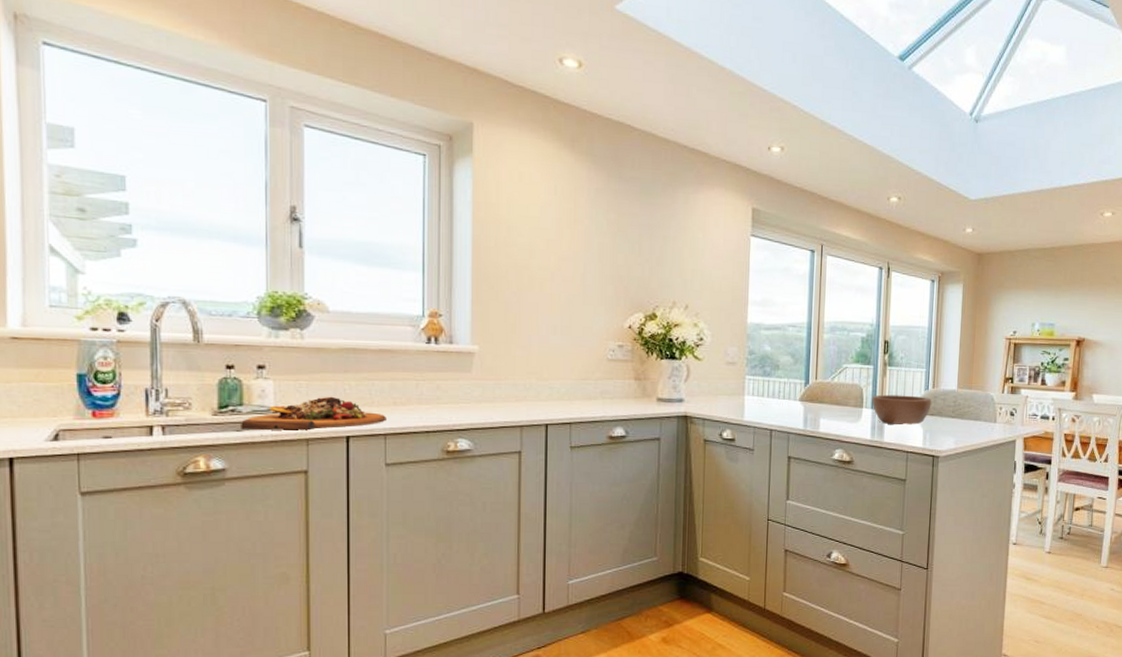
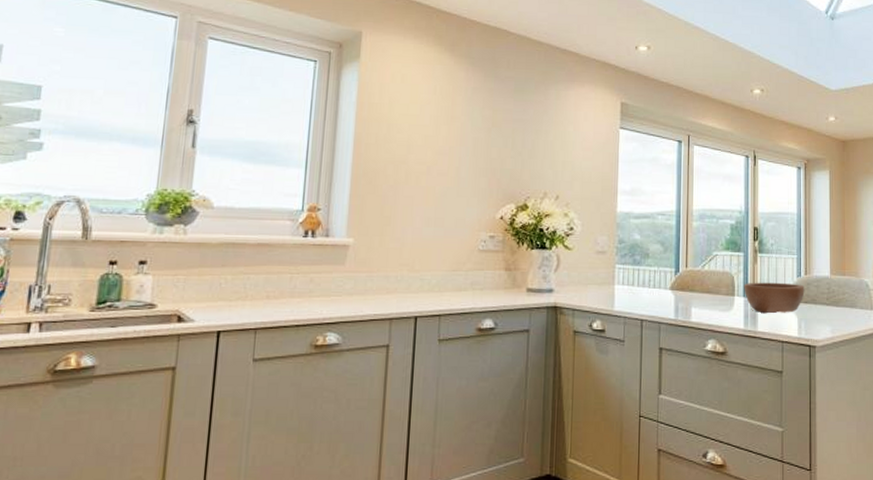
cutting board: present [241,396,386,431] -> none [116,290,258,326]

